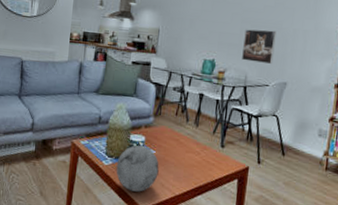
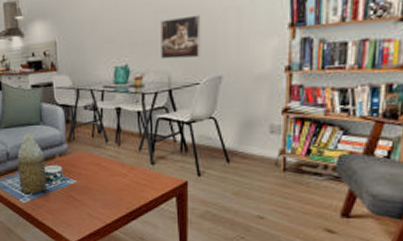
decorative orb: present [116,145,159,192] -> none [35,176,84,226]

